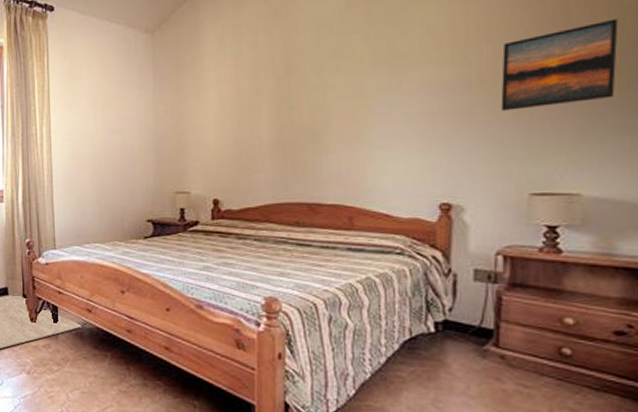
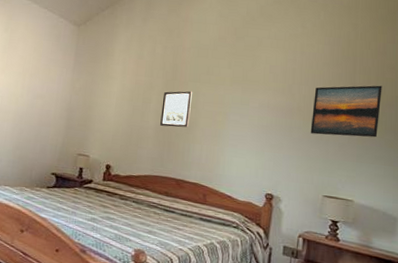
wall art: none [276,85,318,139] -> present [160,91,193,128]

